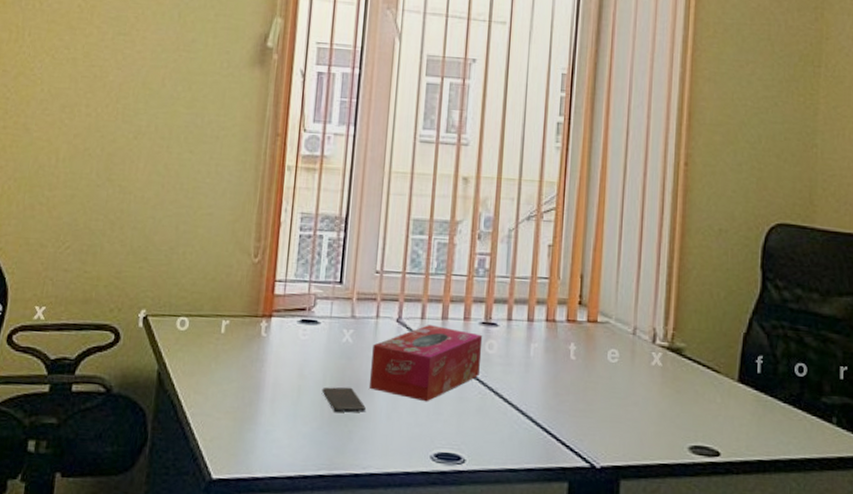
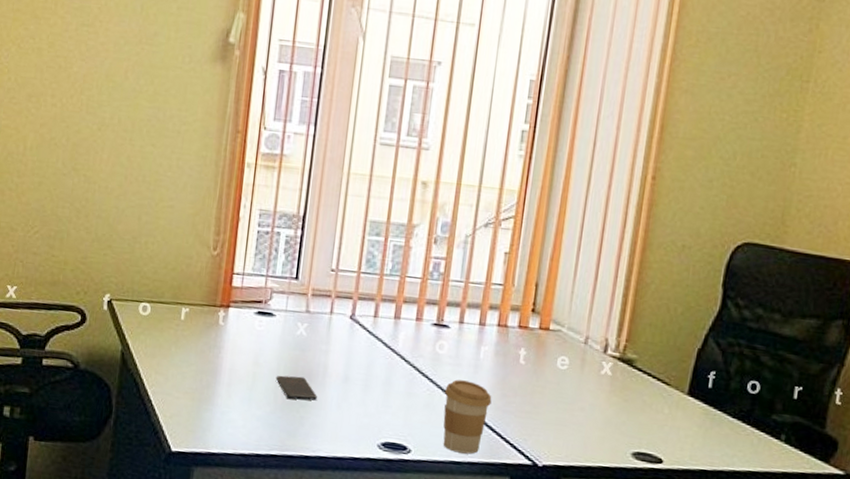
tissue box: present [370,325,483,402] -> none [322,323,434,395]
coffee cup: none [496,380,545,460] -> present [443,379,492,454]

